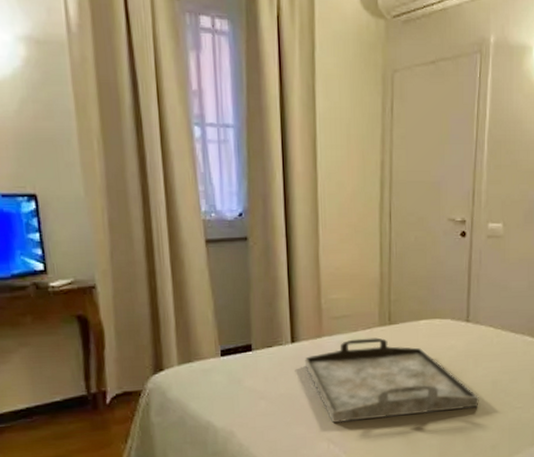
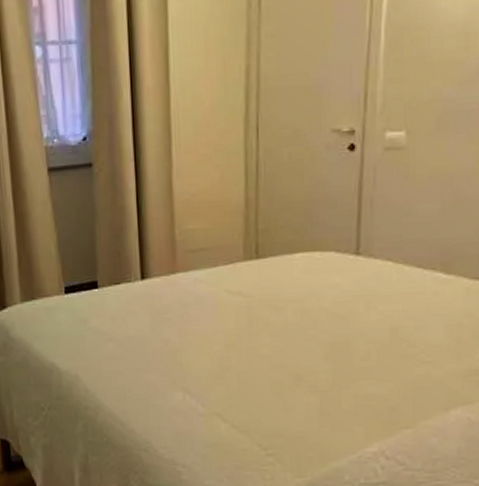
serving tray: present [304,337,479,423] -> none [156,274,373,372]

